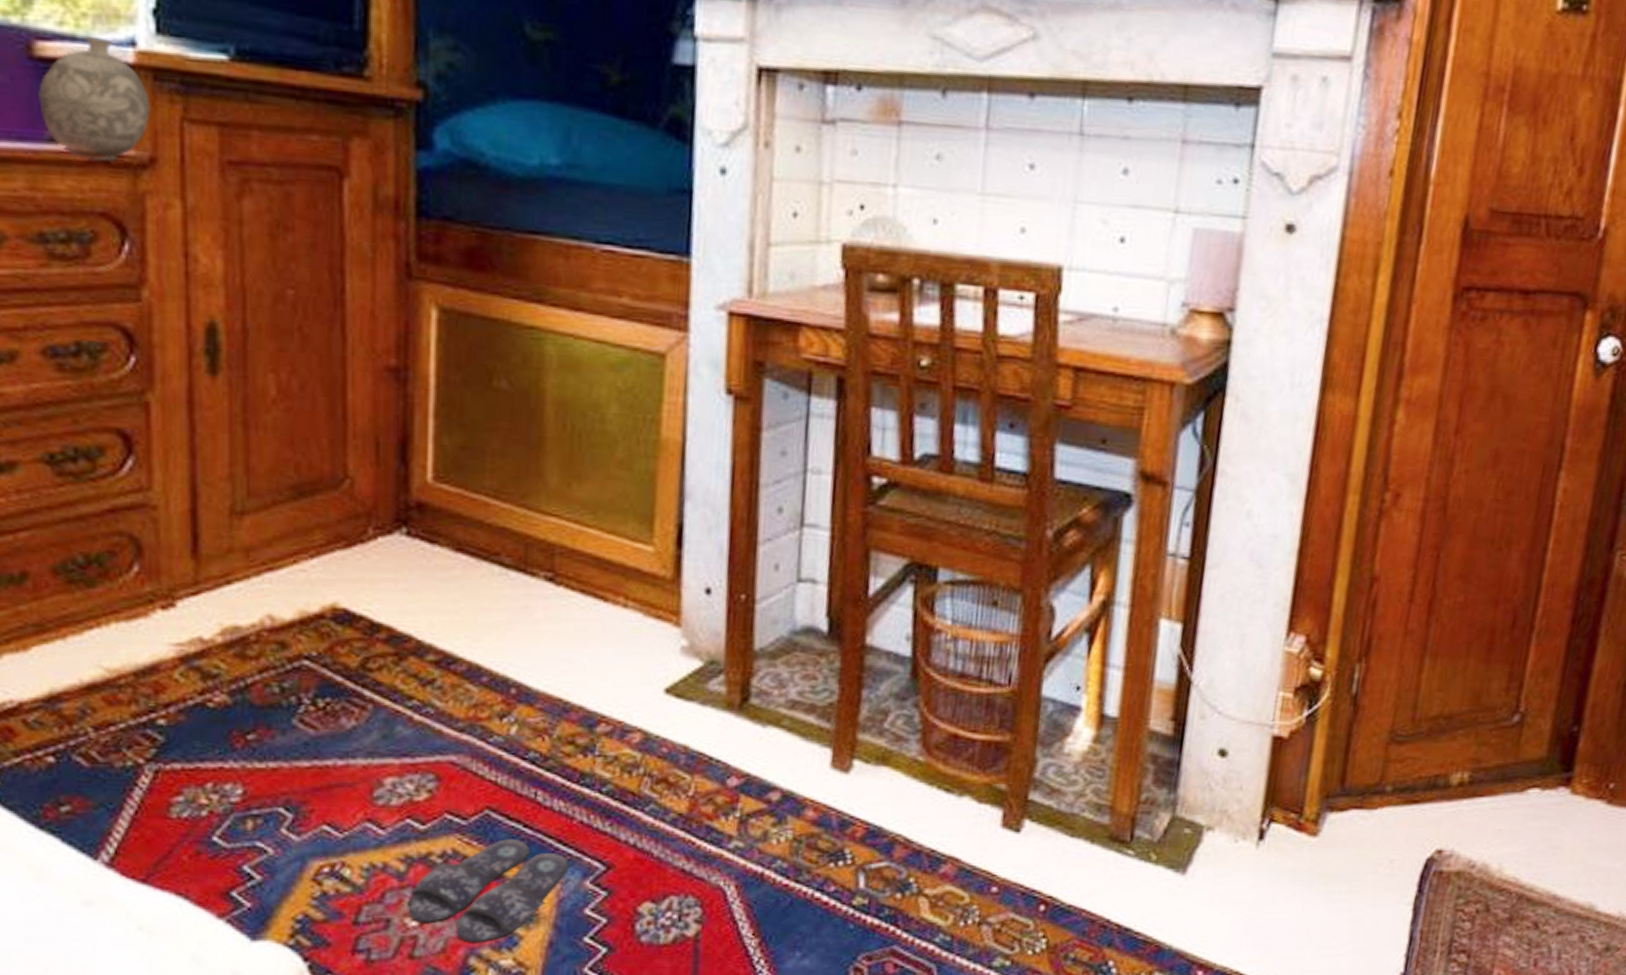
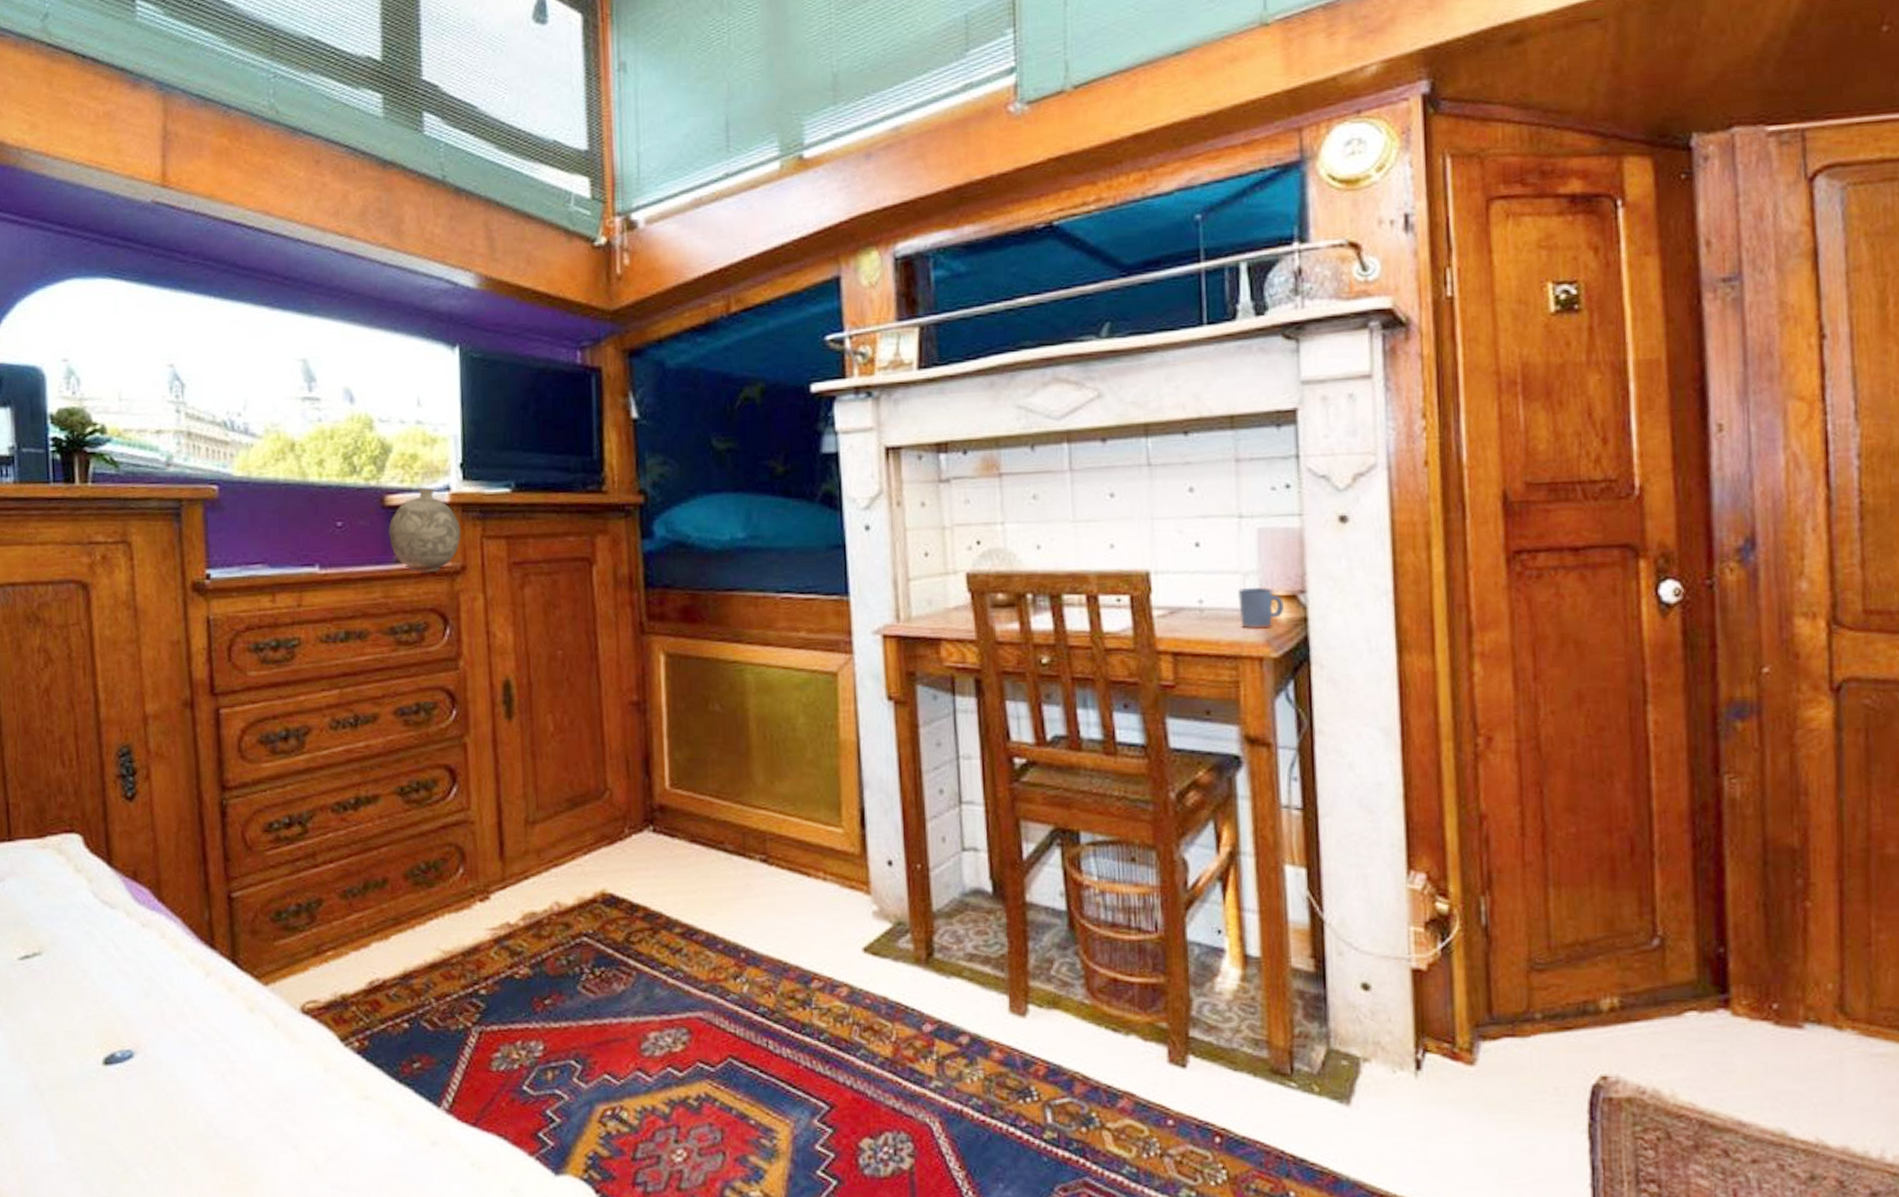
slippers: present [408,839,569,944] -> none [674,1083,799,1177]
mug: none [1156,299,1208,349] -> present [1238,588,1284,629]

